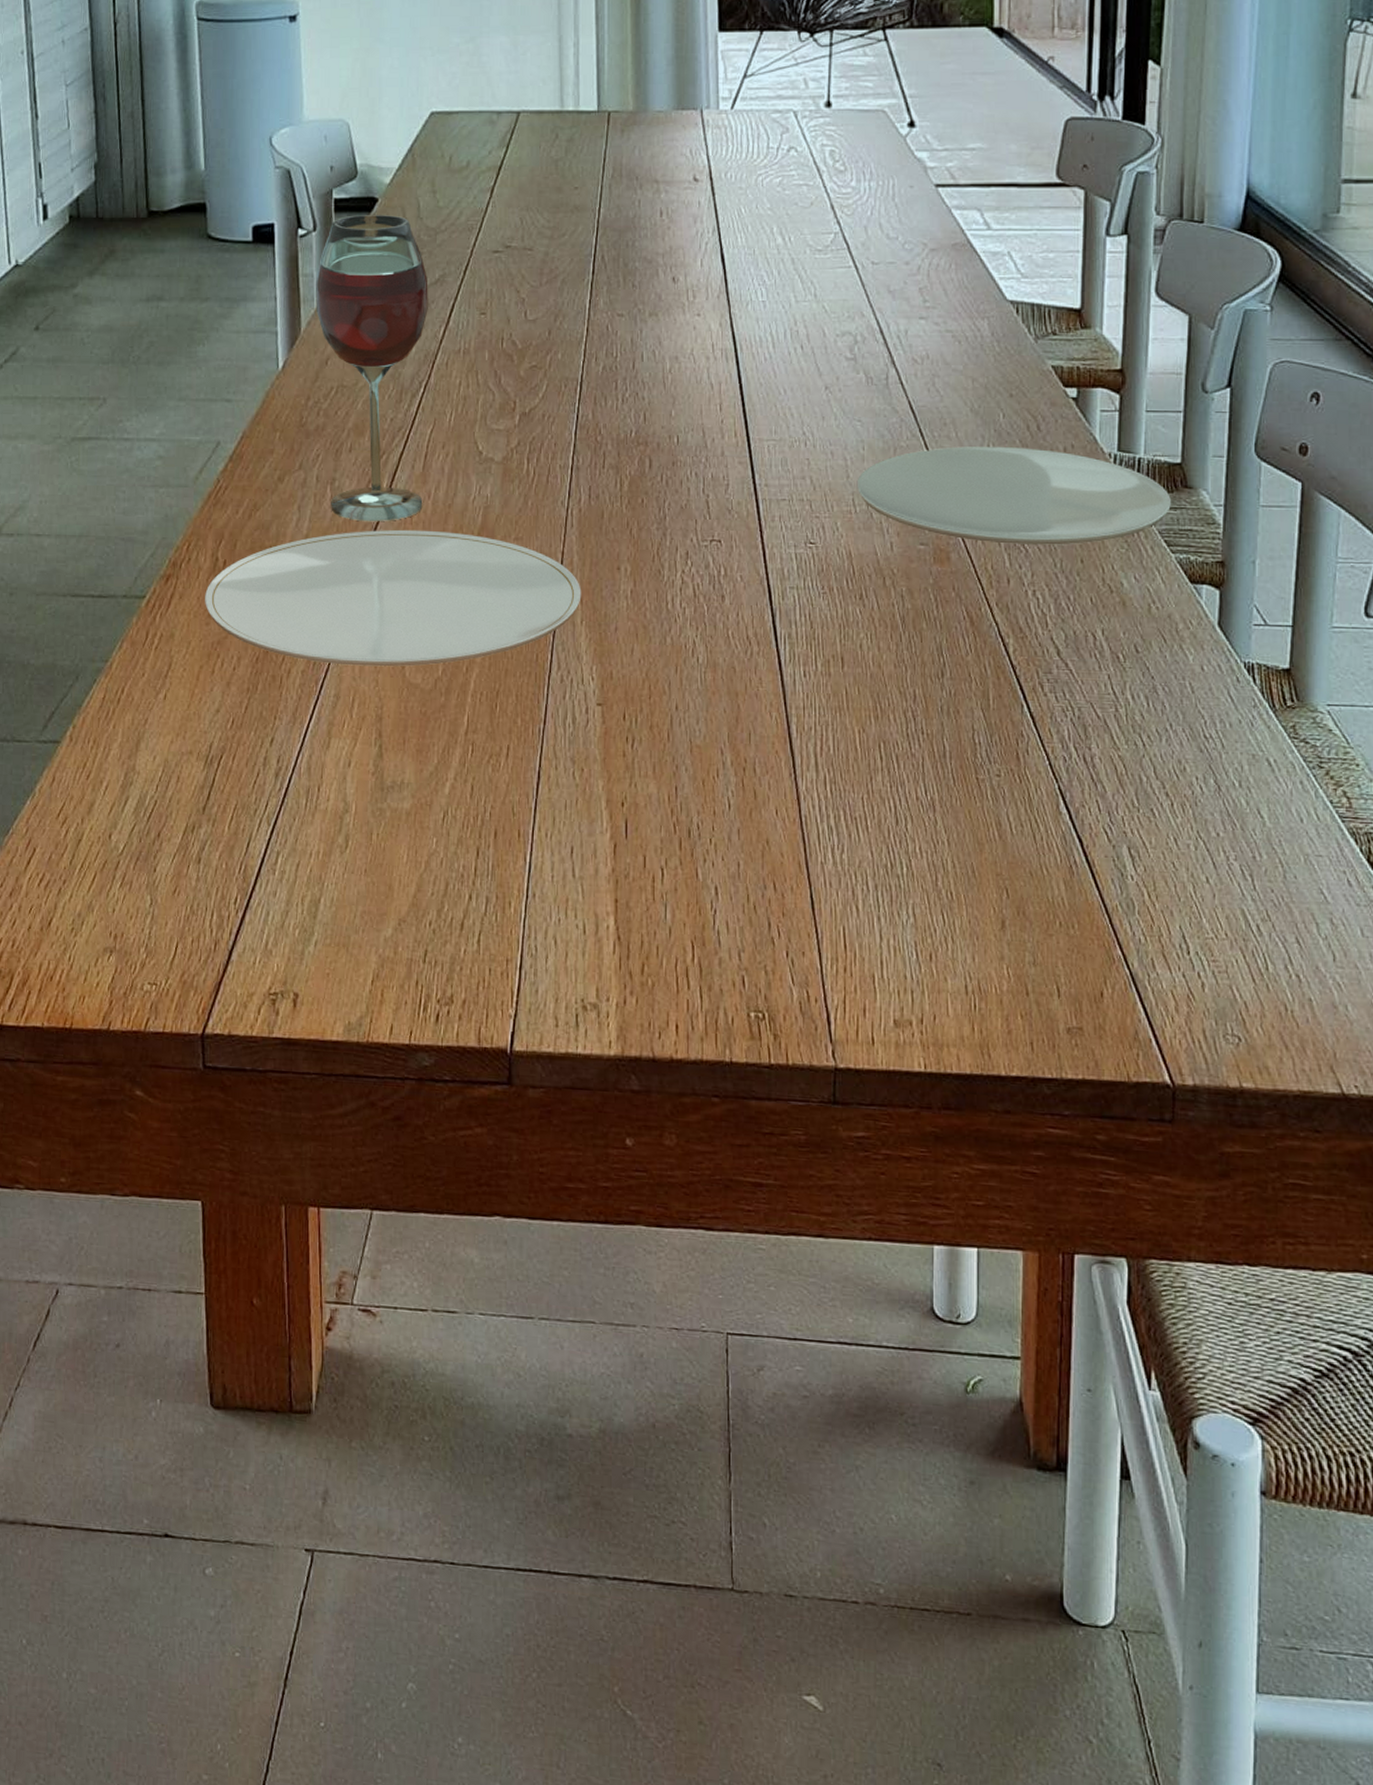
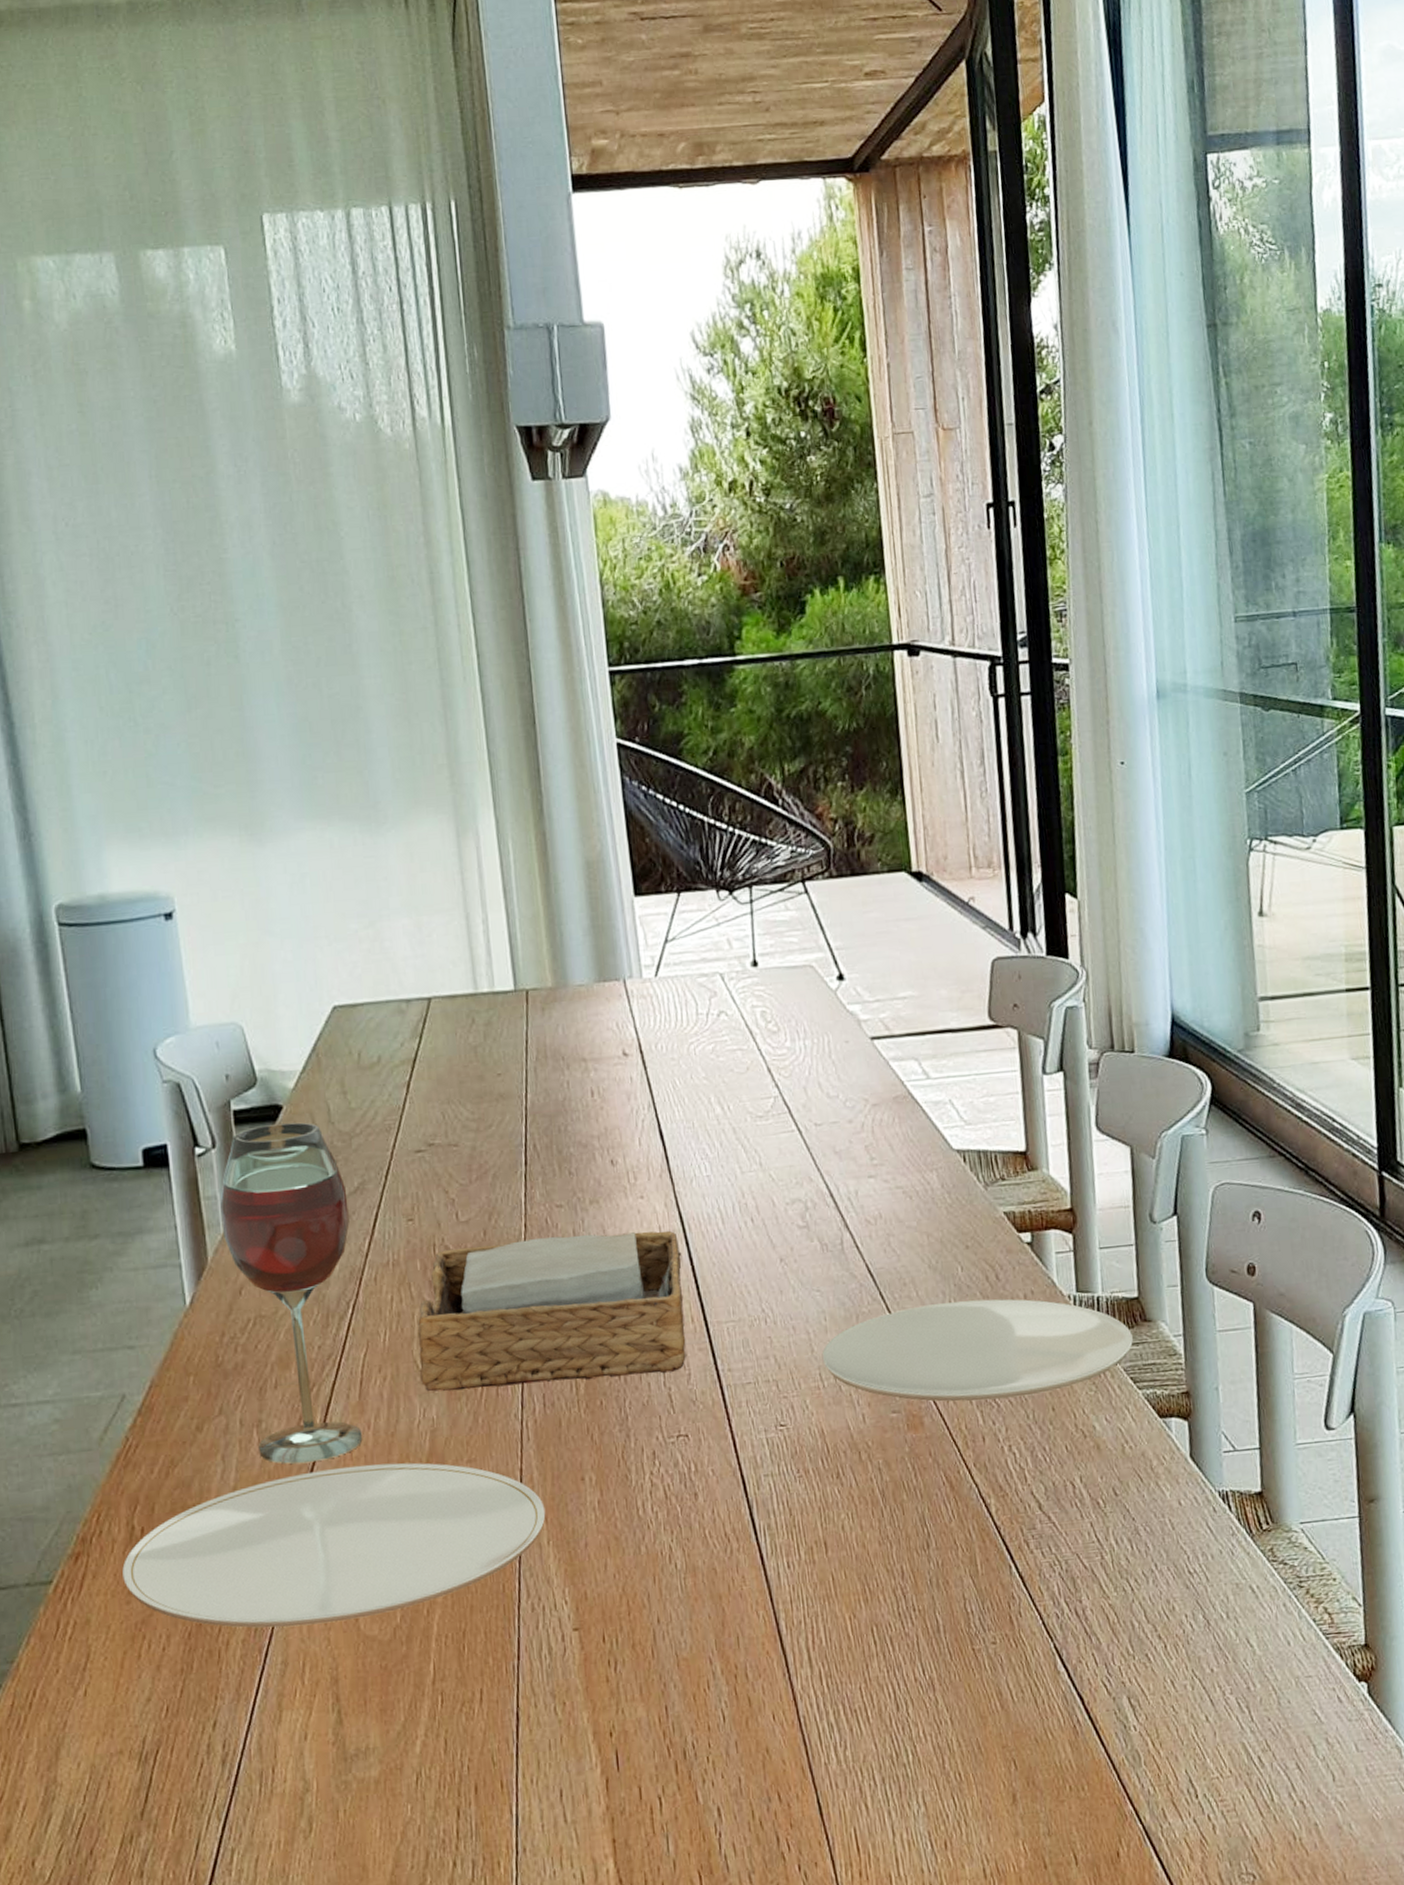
napkin holder: none [480,342,732,480] -> present [418,1231,686,1392]

